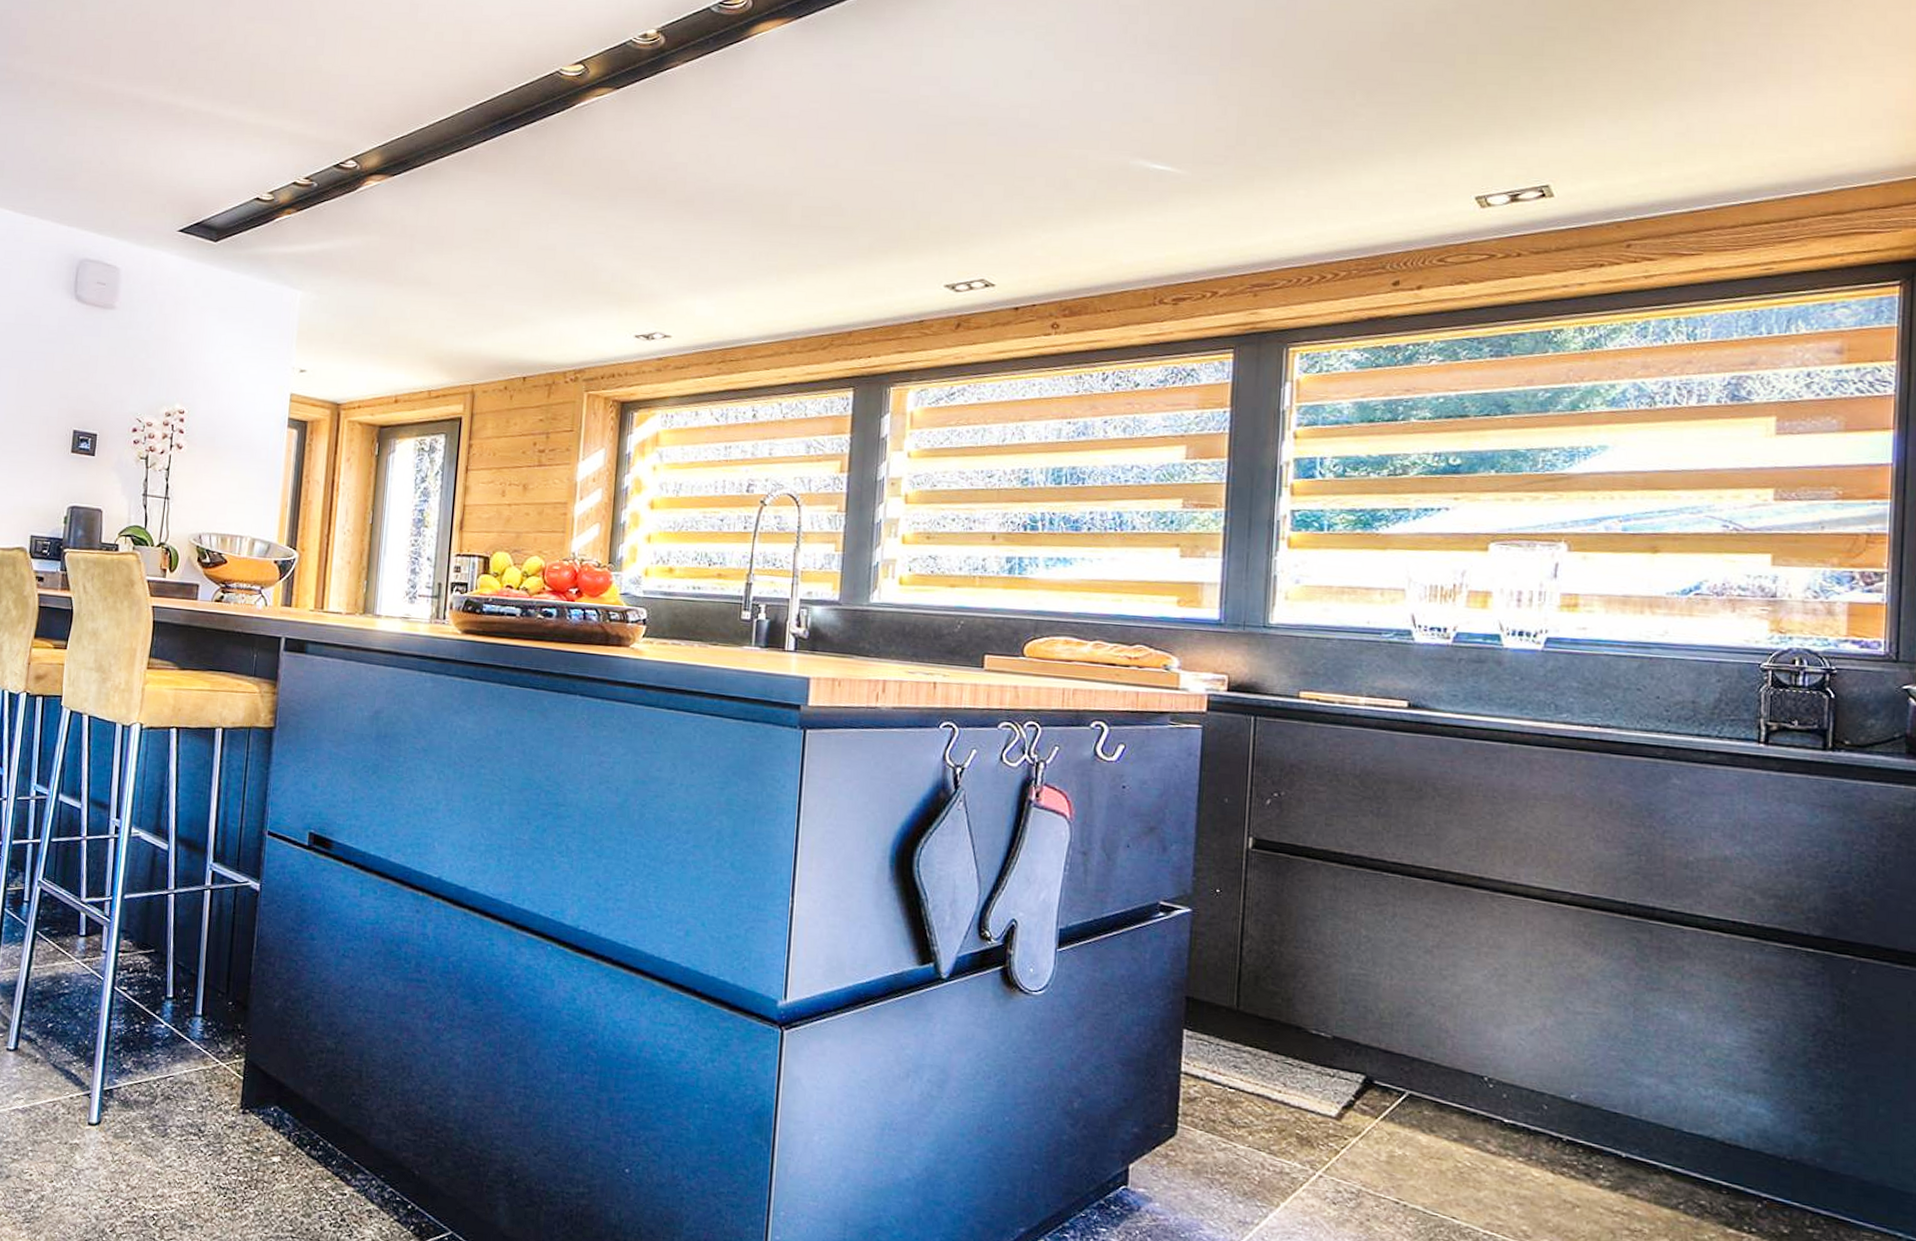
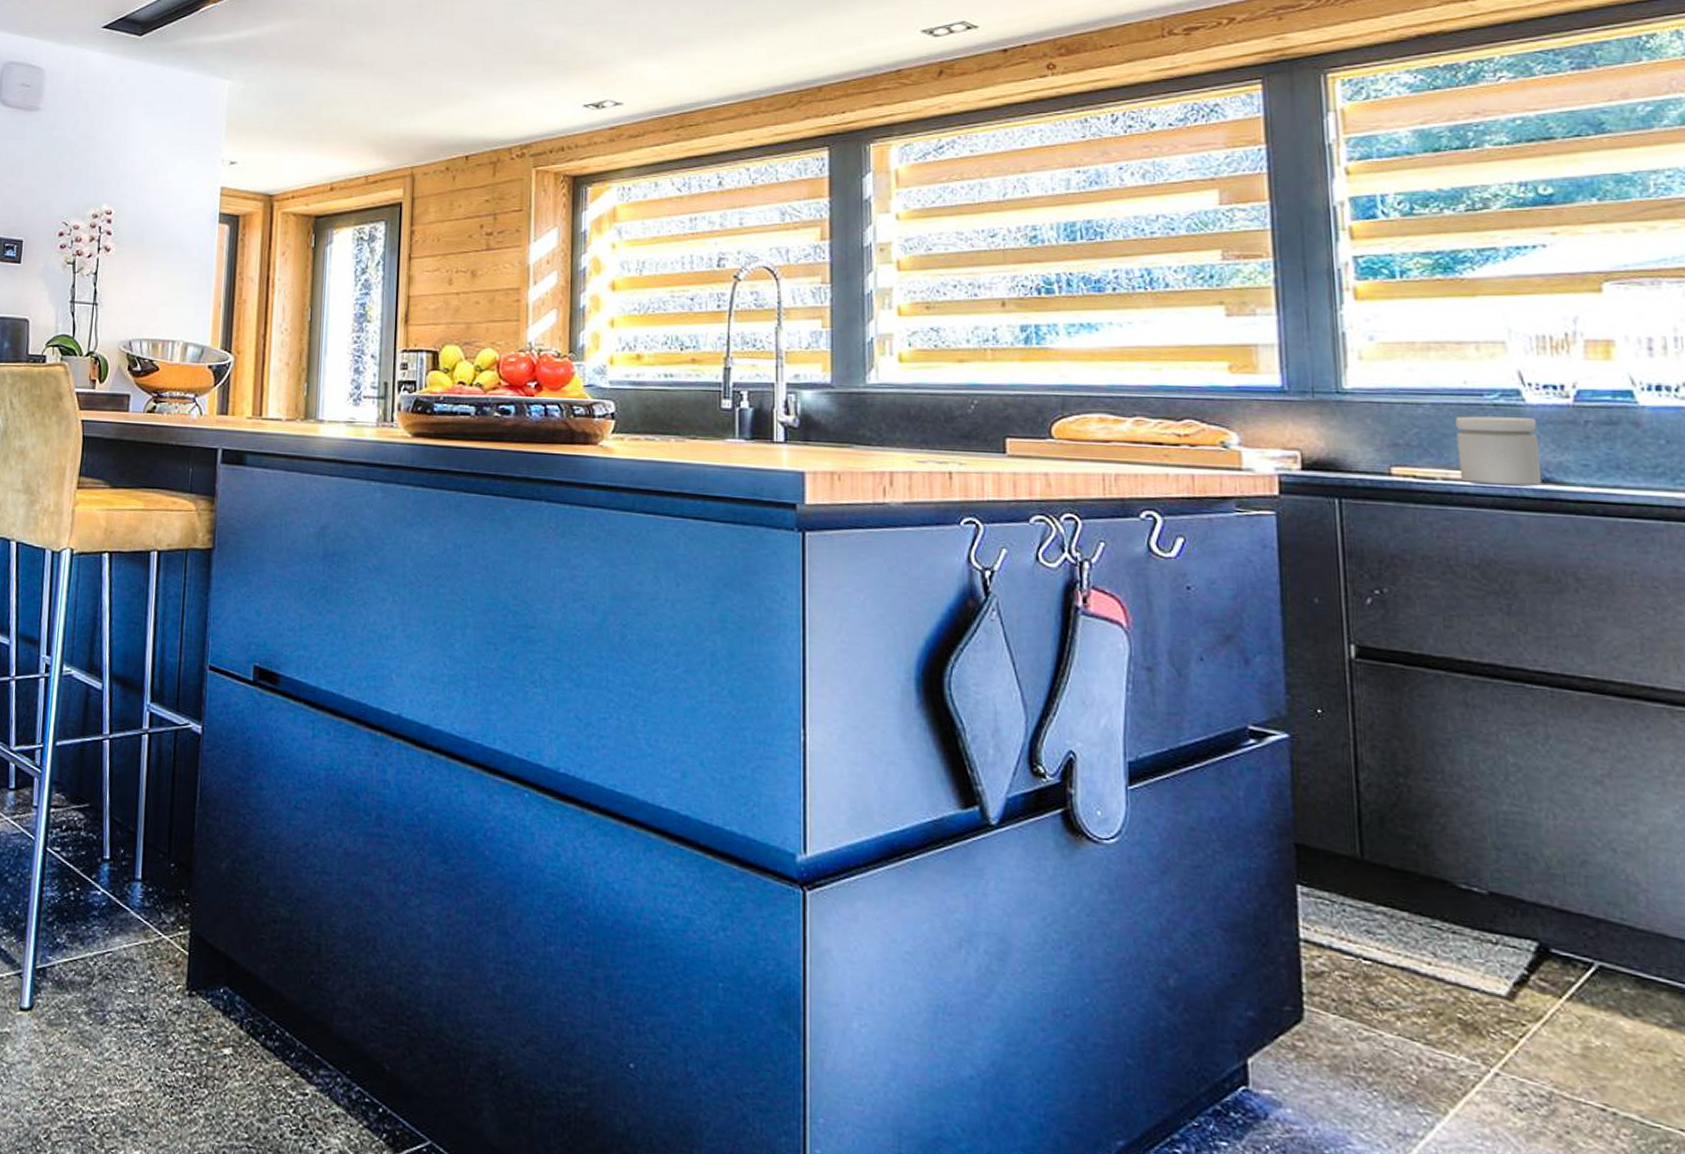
jar: none [1354,651,1421,712] -> present [1455,416,1543,488]

